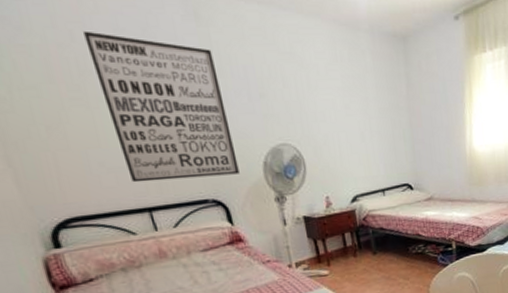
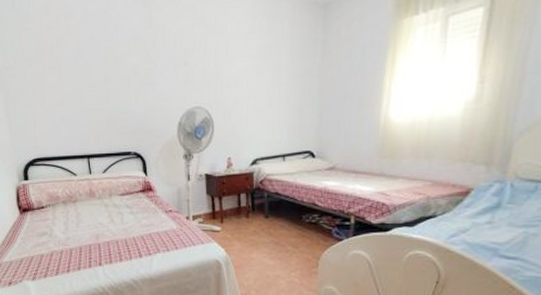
wall art: present [83,30,240,183] -> none [65,15,158,134]

